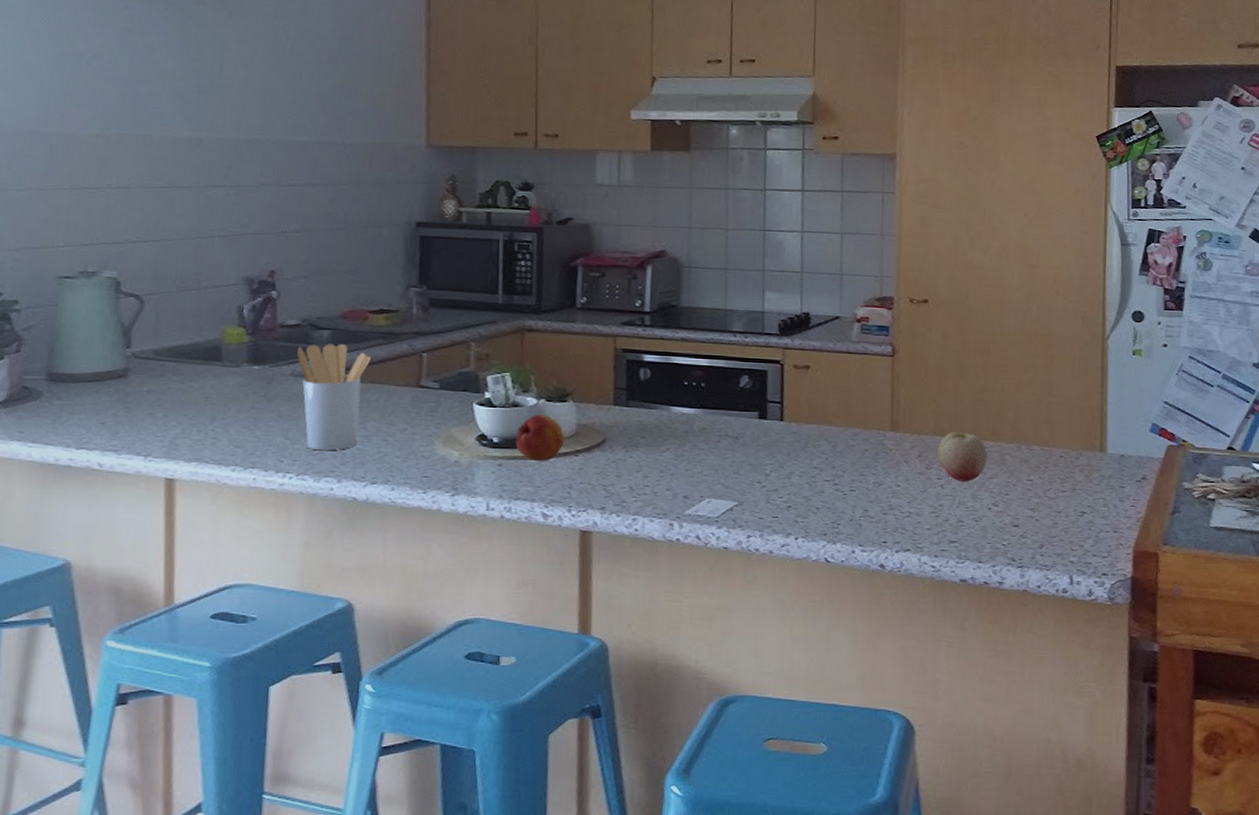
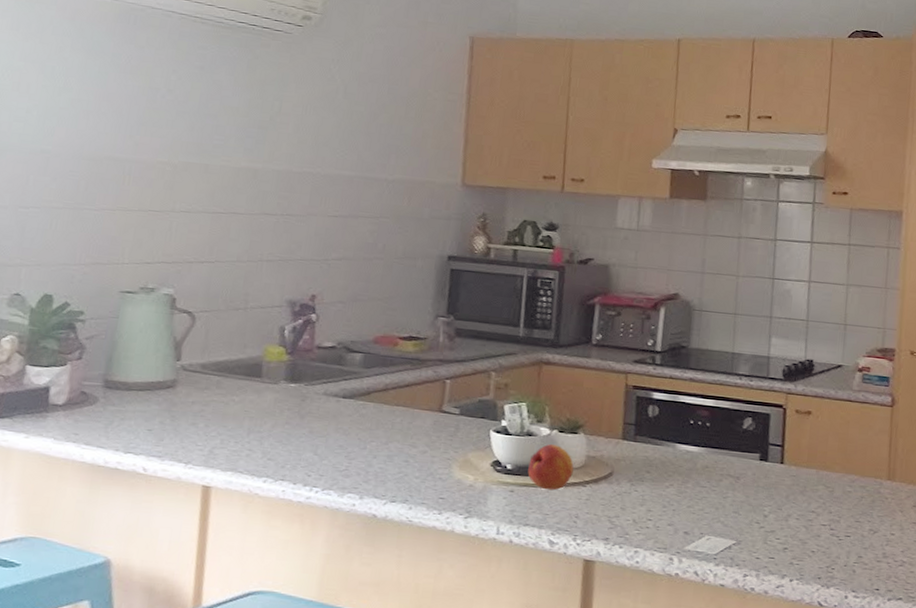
utensil holder: present [297,344,372,451] -> none [331,366,399,468]

